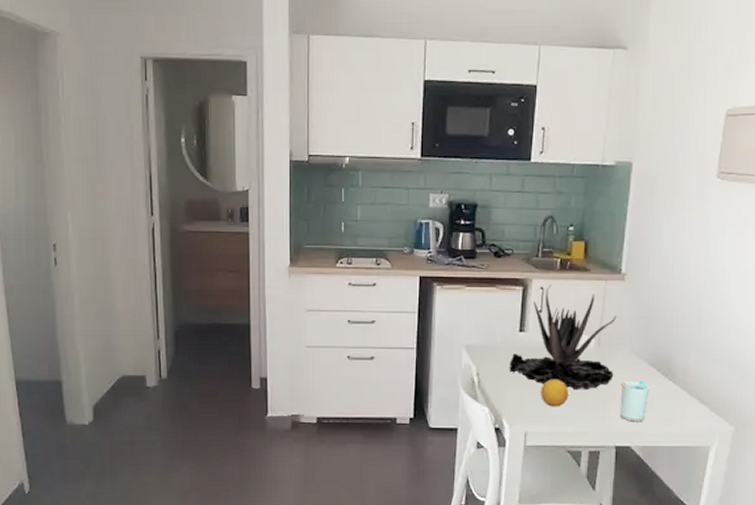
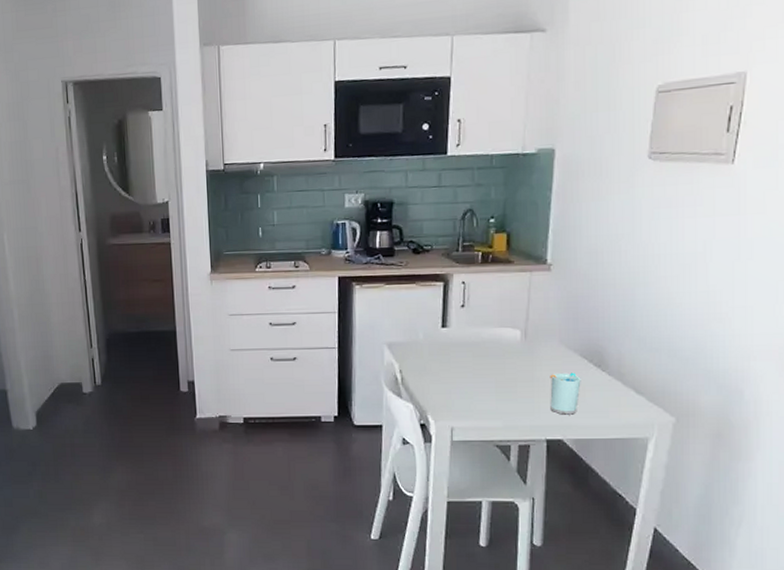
plant: present [509,285,617,390] -> none [433,279,544,384]
fruit: present [541,378,569,407] -> none [466,373,495,402]

